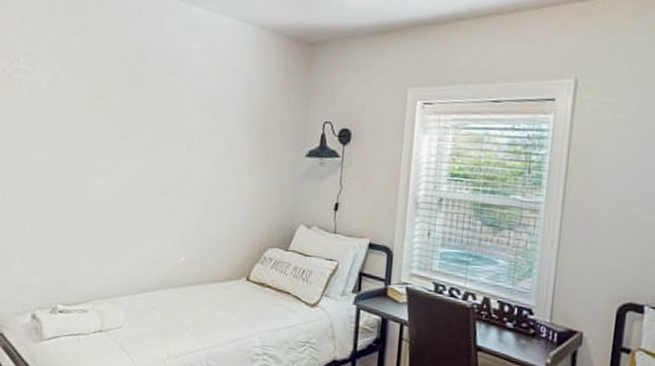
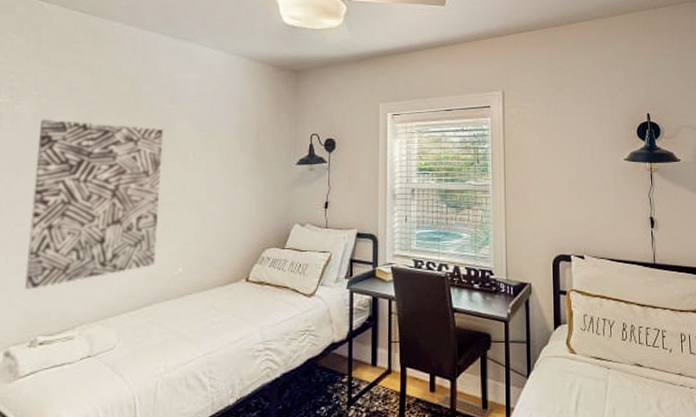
wall art: none [45,88,169,260] -> present [24,119,164,290]

